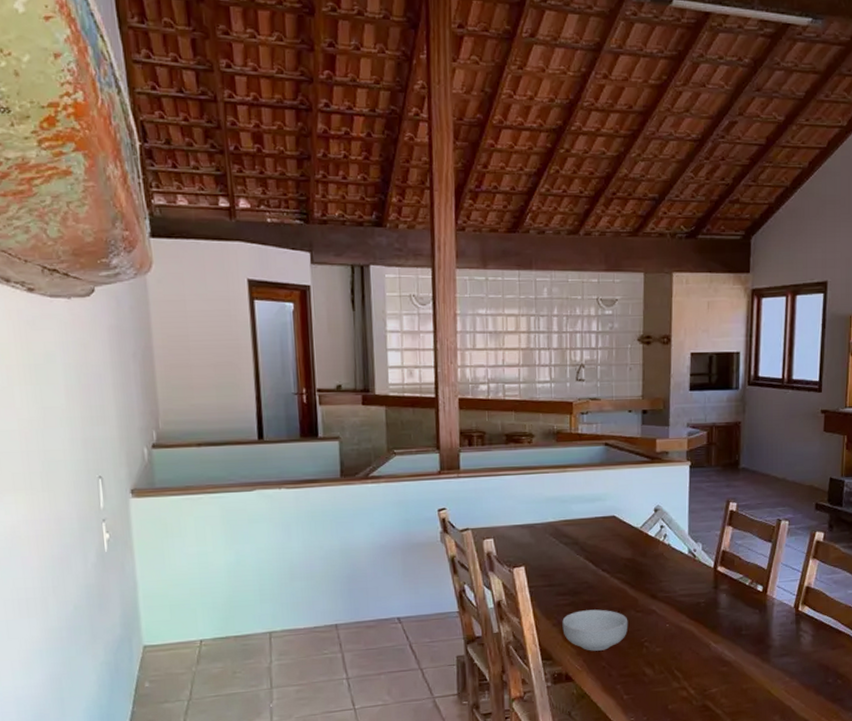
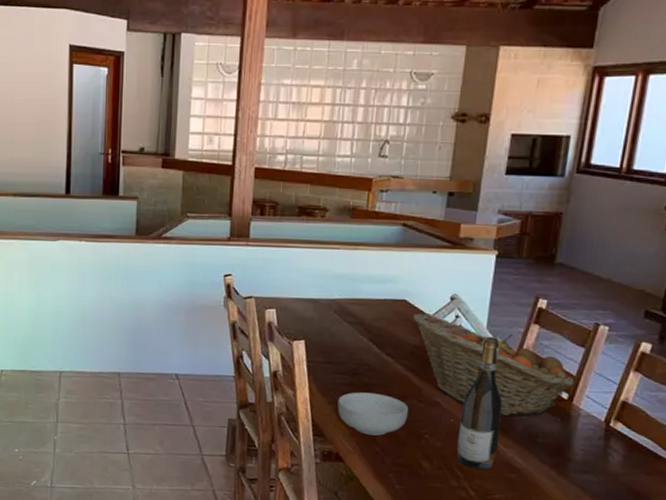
fruit basket: none [623,527,767,615] -> present [413,313,575,417]
wine bottle: none [674,541,710,668] -> present [457,336,503,469]

